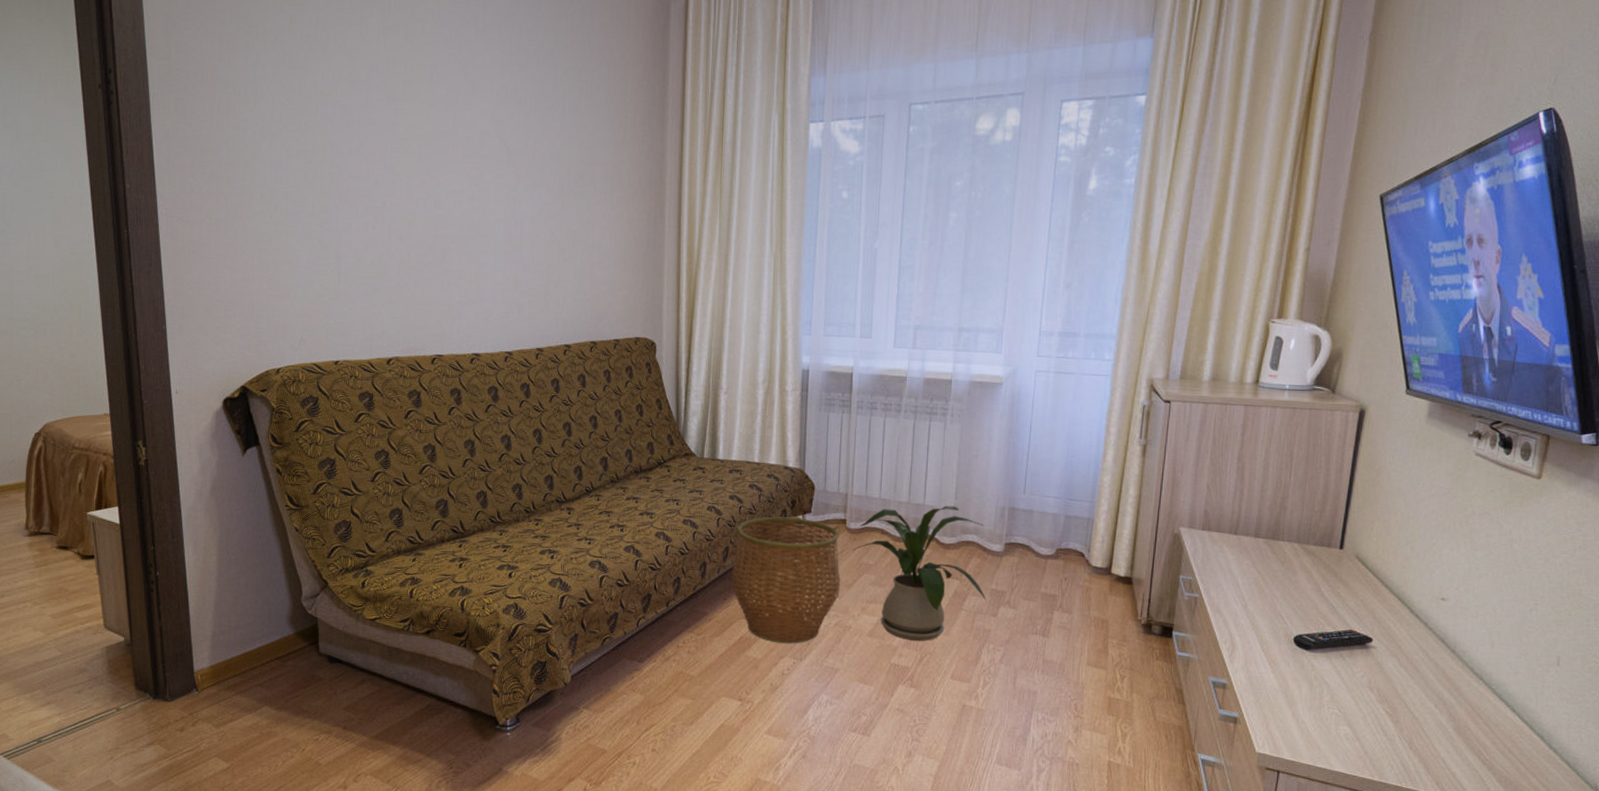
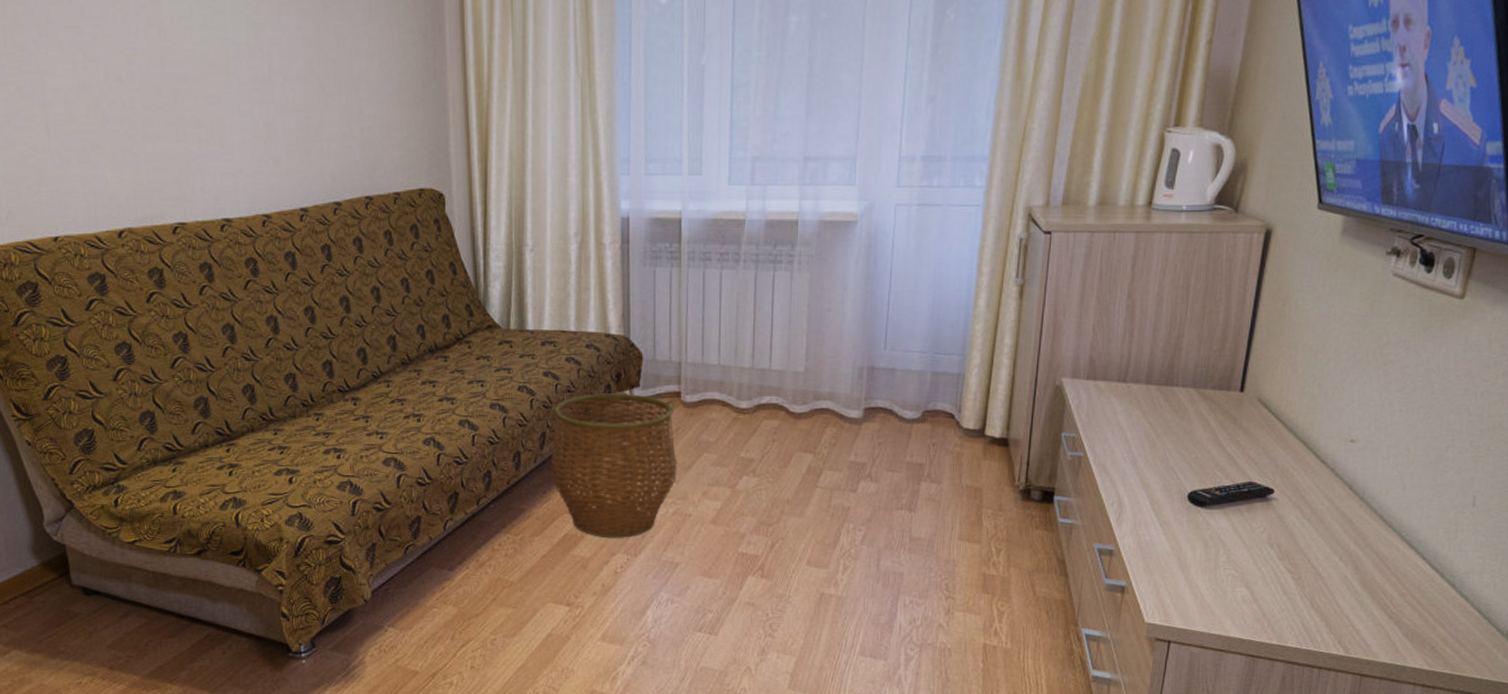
house plant: present [852,506,987,641] -> none [689,369,845,525]

